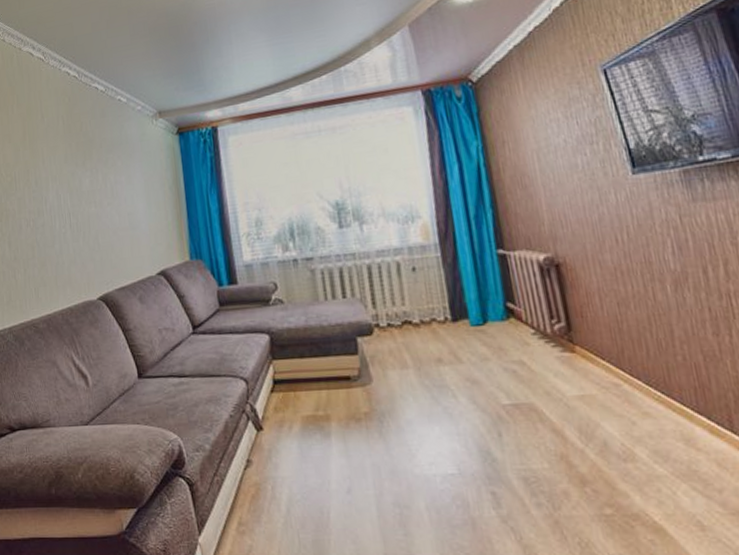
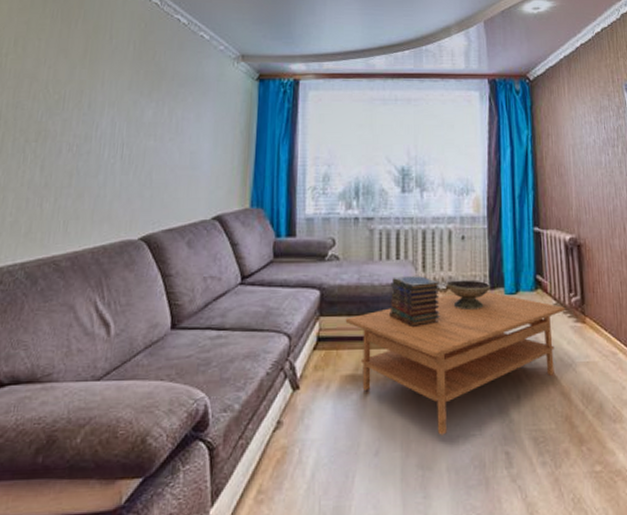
coffee table: none [298,324,548,474] -> present [345,292,566,435]
book stack: none [340,312,399,367] -> present [389,275,440,328]
decorative bowl: none [401,313,452,345] -> present [446,280,490,309]

